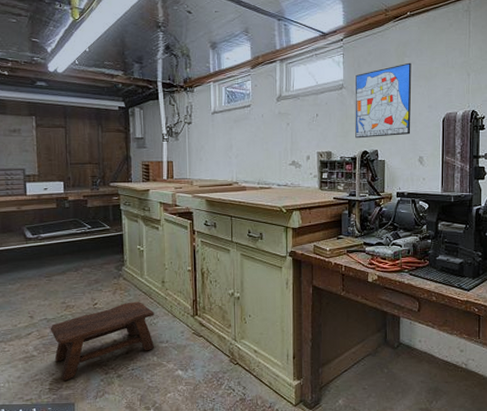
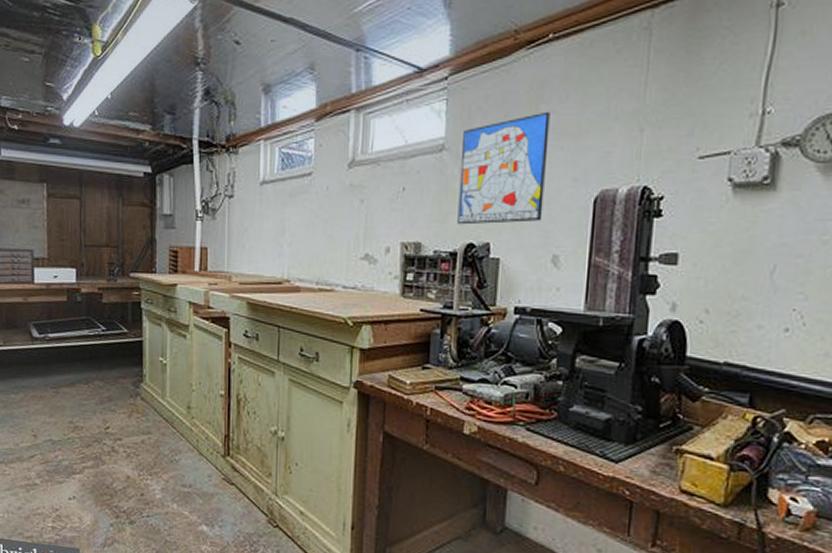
stool: present [50,302,154,381] -> none [55,429,176,520]

